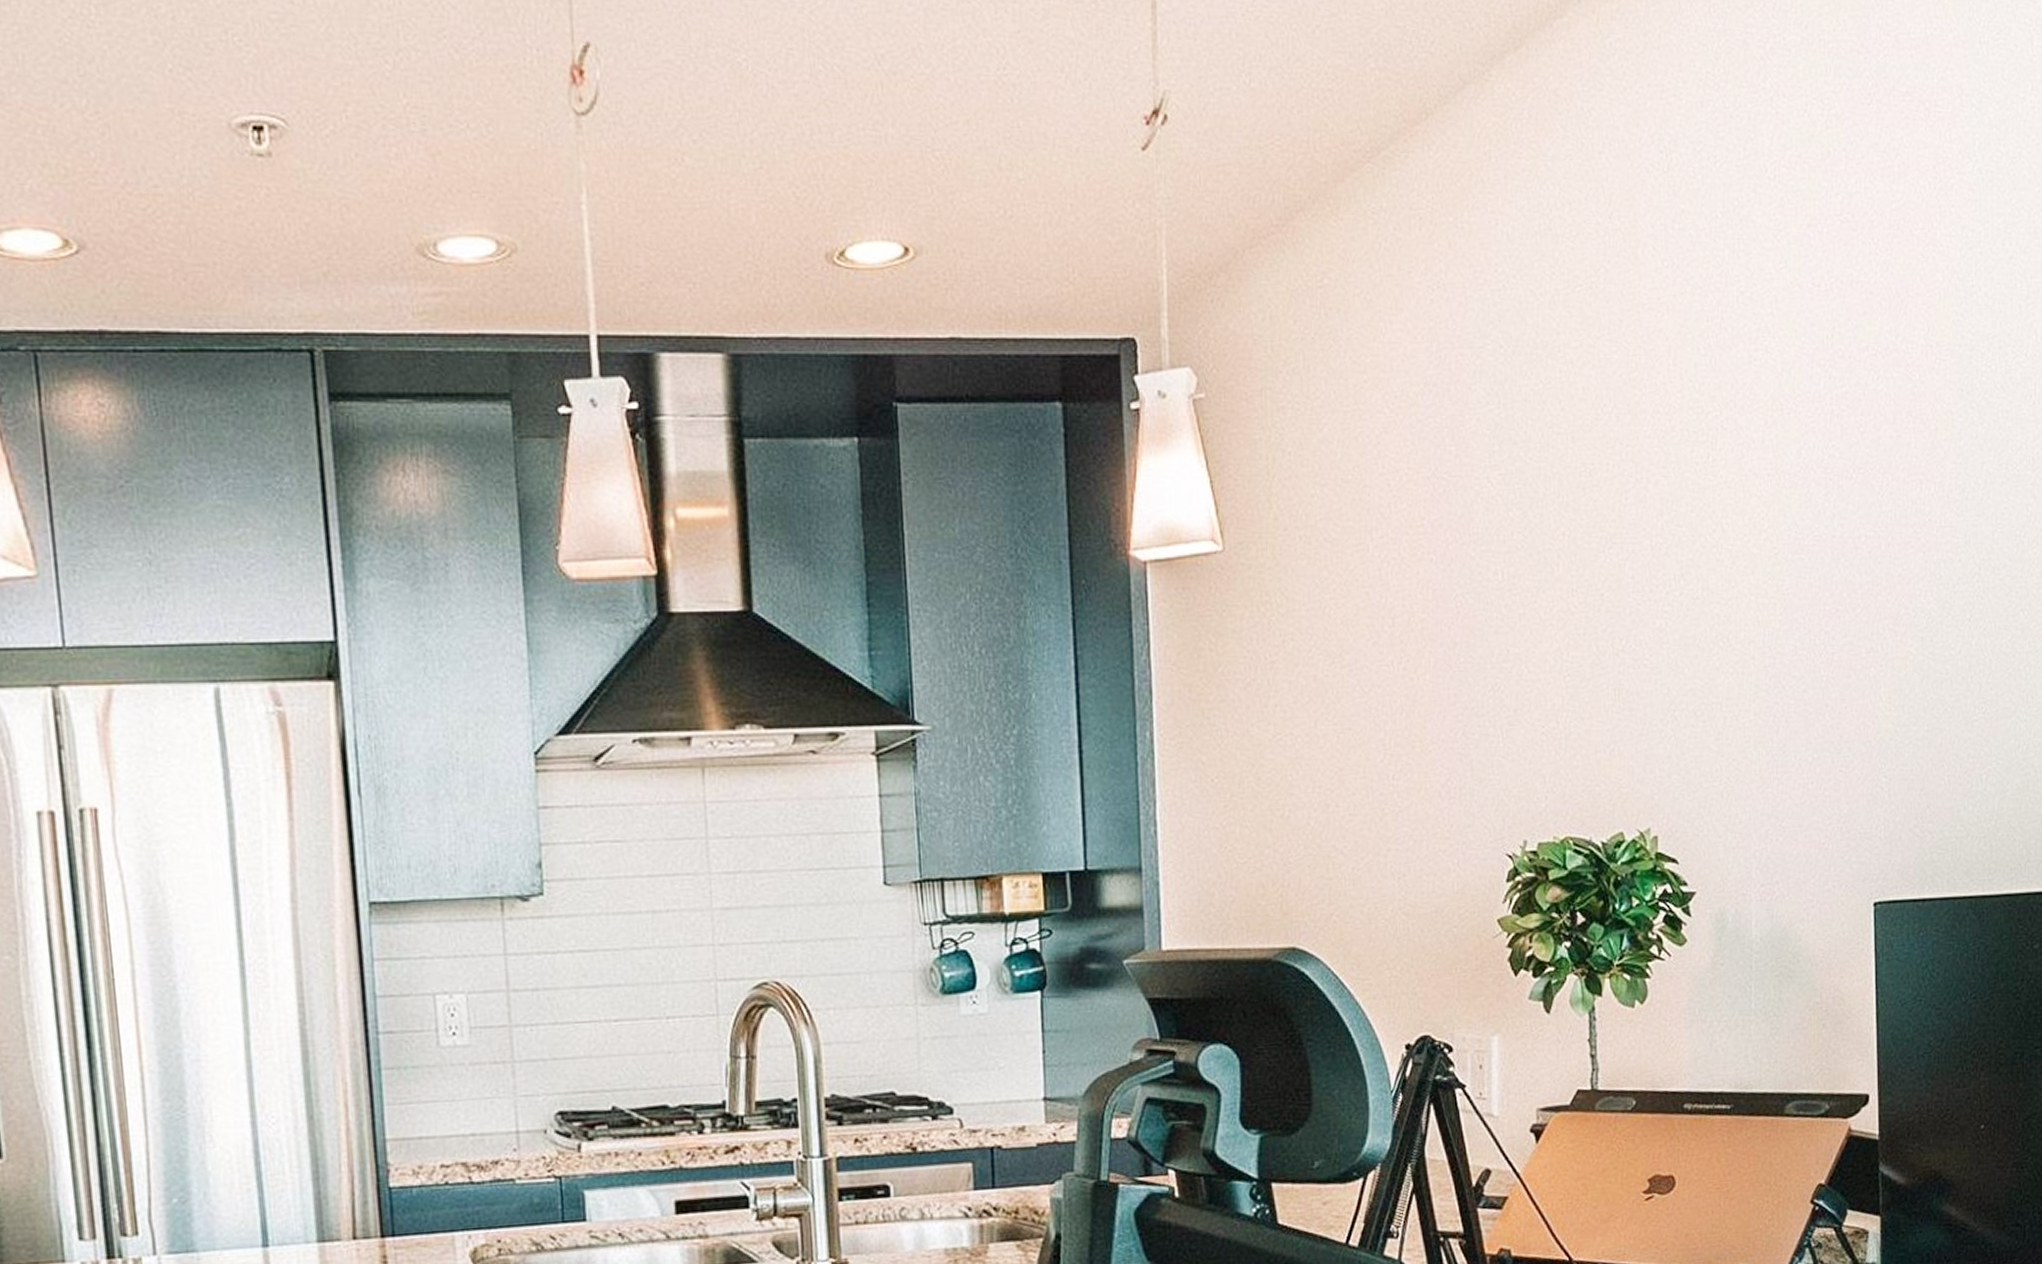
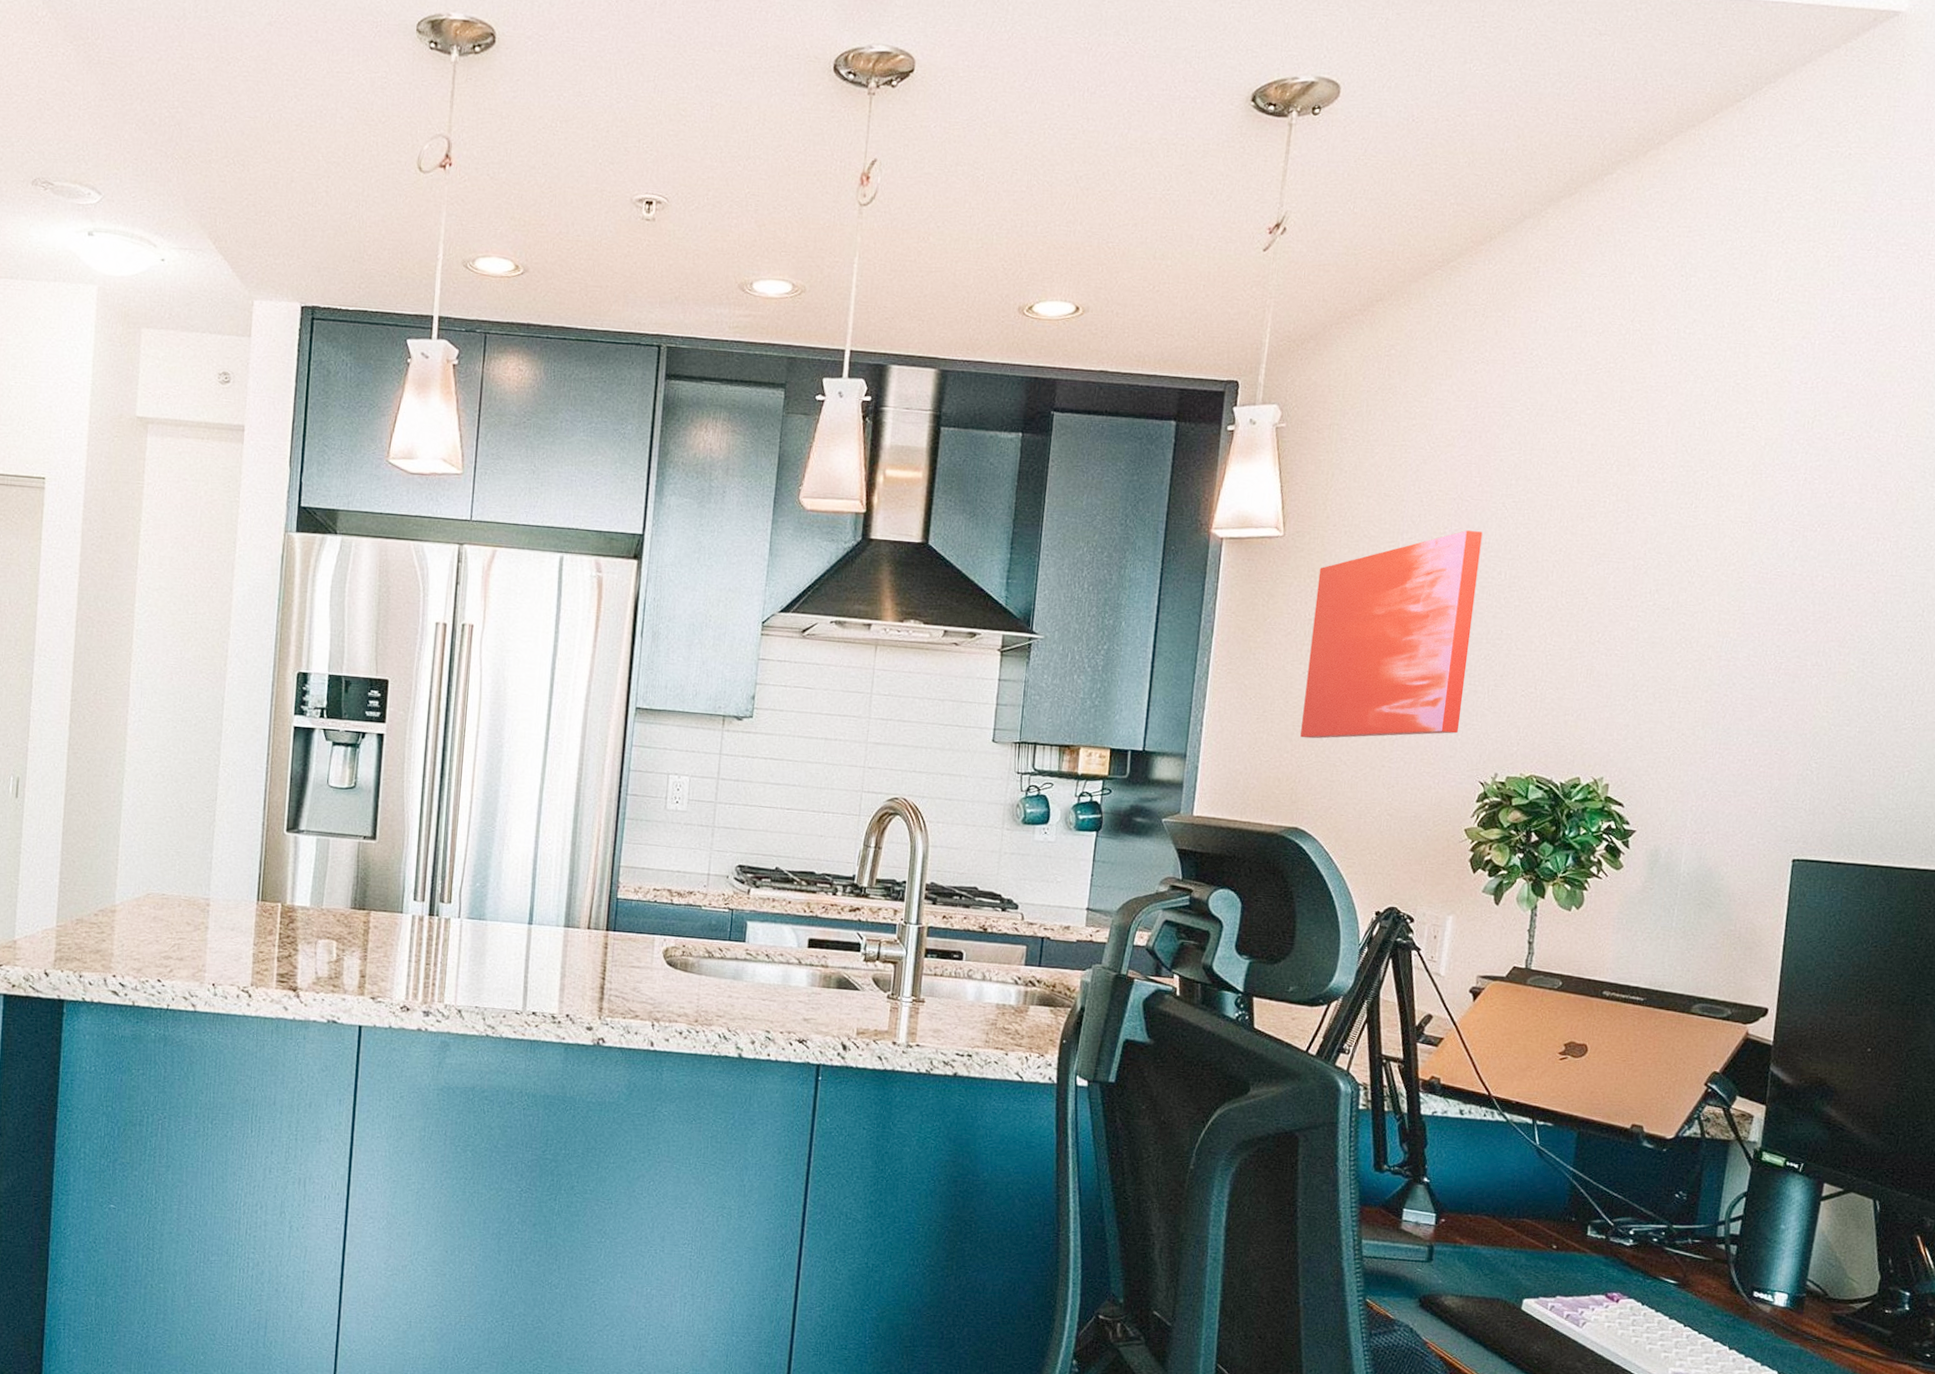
wall art: none [1275,519,1474,825] -> present [1300,530,1483,739]

